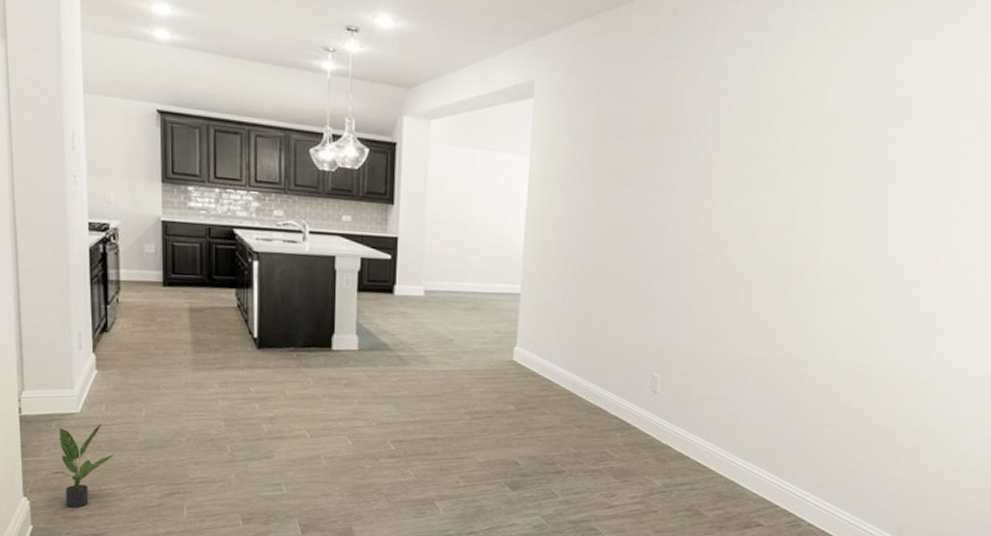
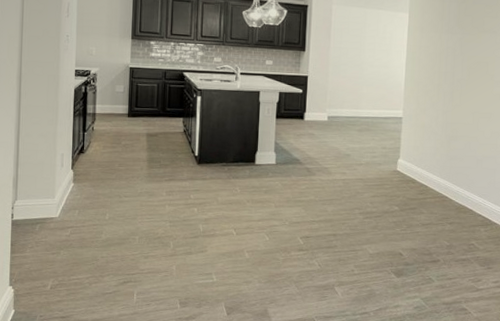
potted plant: present [51,423,114,508] -> none [33,226,82,295]

